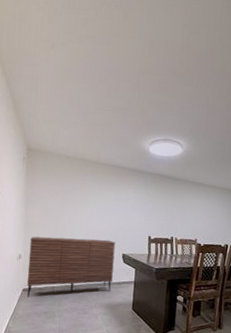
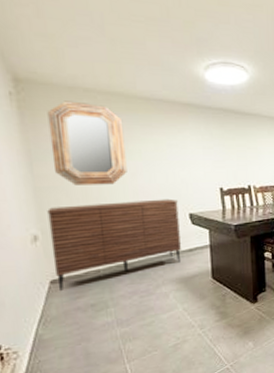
home mirror: none [39,164,88,225] -> present [47,101,127,186]

